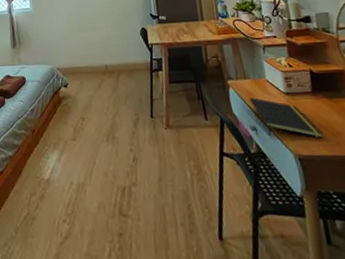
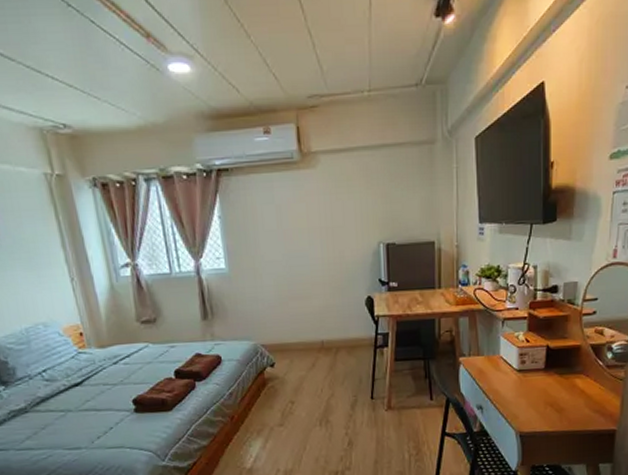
notepad: present [249,98,323,138] -> none [479,375,547,415]

